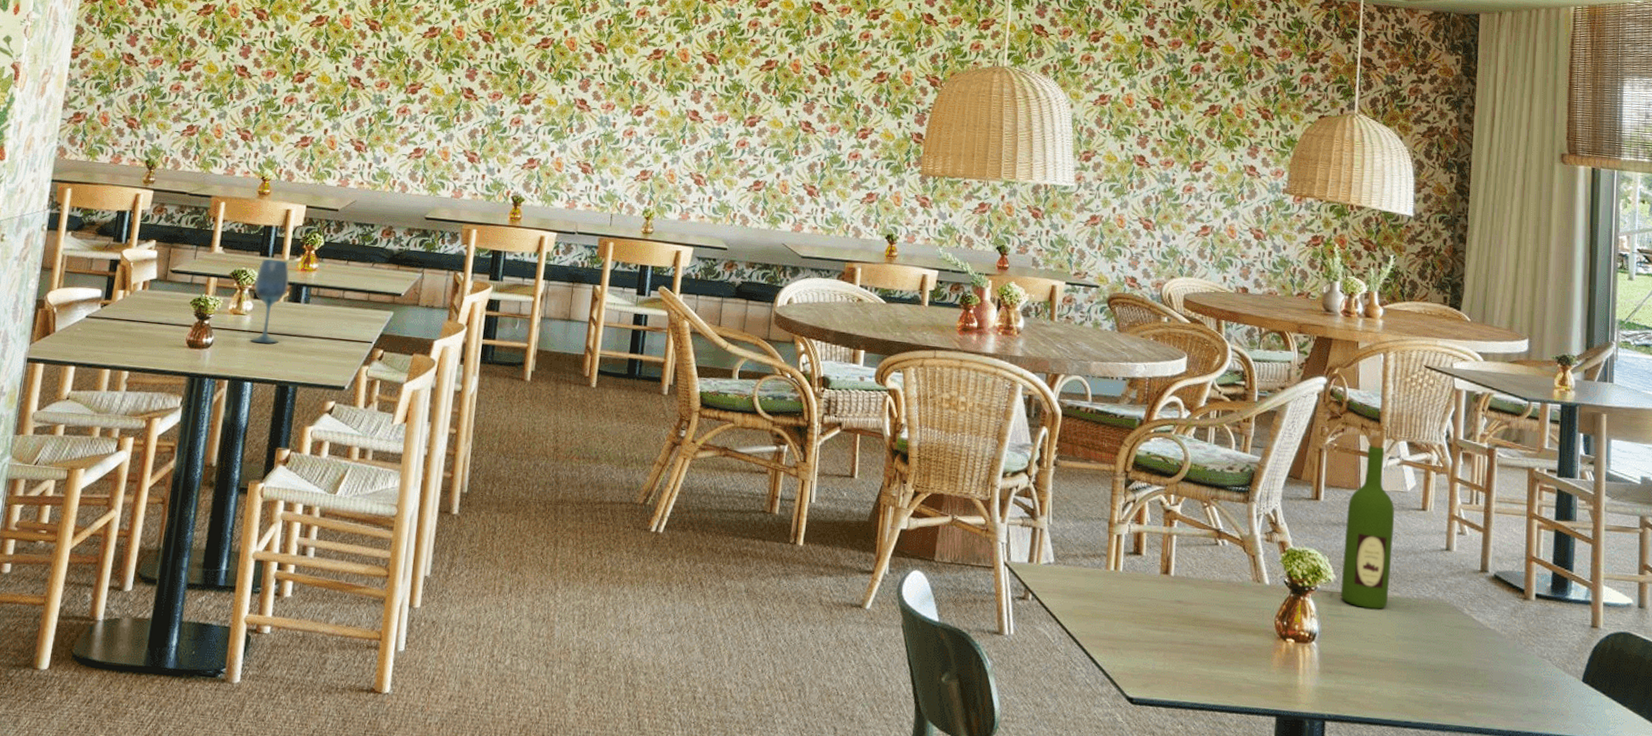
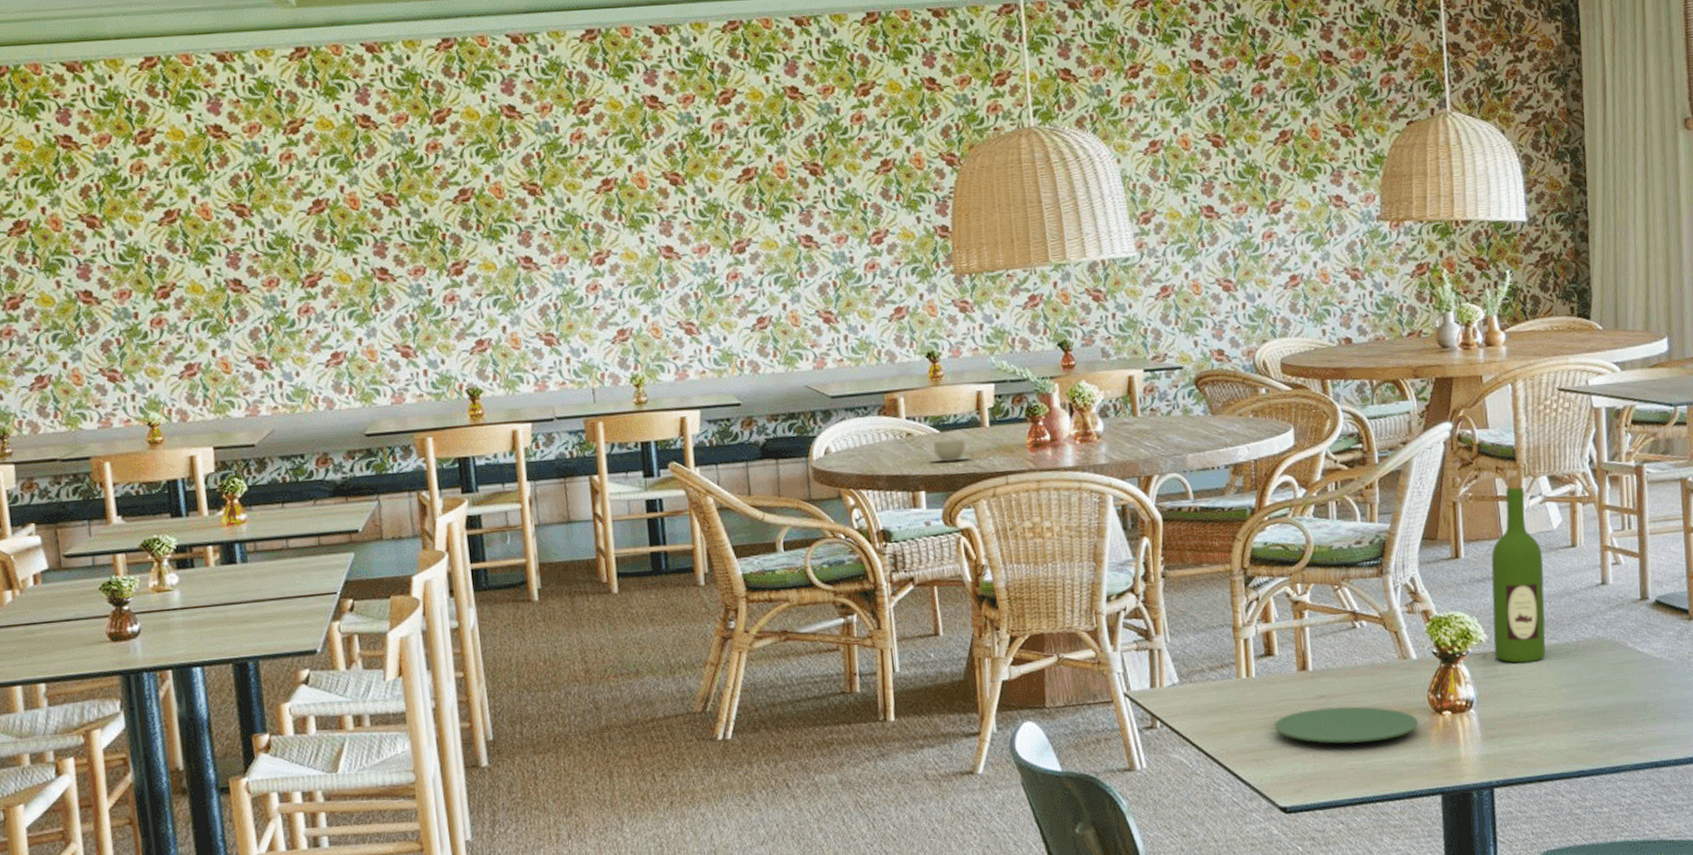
wineglass: present [249,259,290,345] -> none [172,517,221,620]
teacup: none [873,309,908,331] -> present [930,438,971,463]
plate: none [1132,611,1264,654] -> present [1274,706,1419,744]

